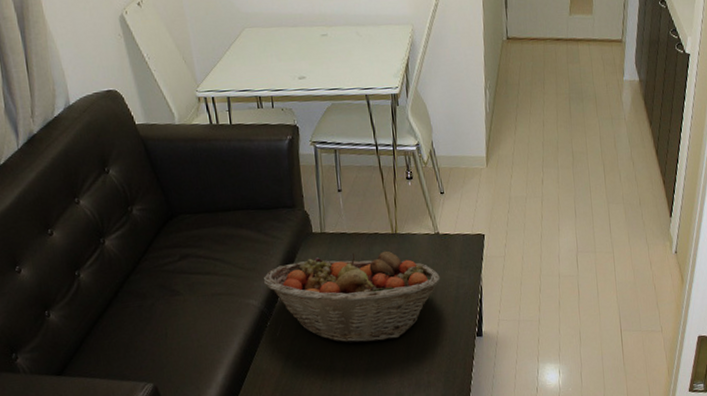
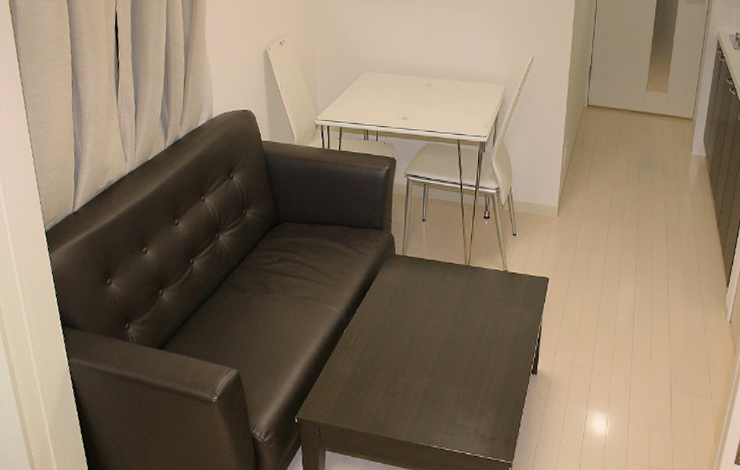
fruit basket: present [263,251,440,344] -> none [346,277,504,364]

